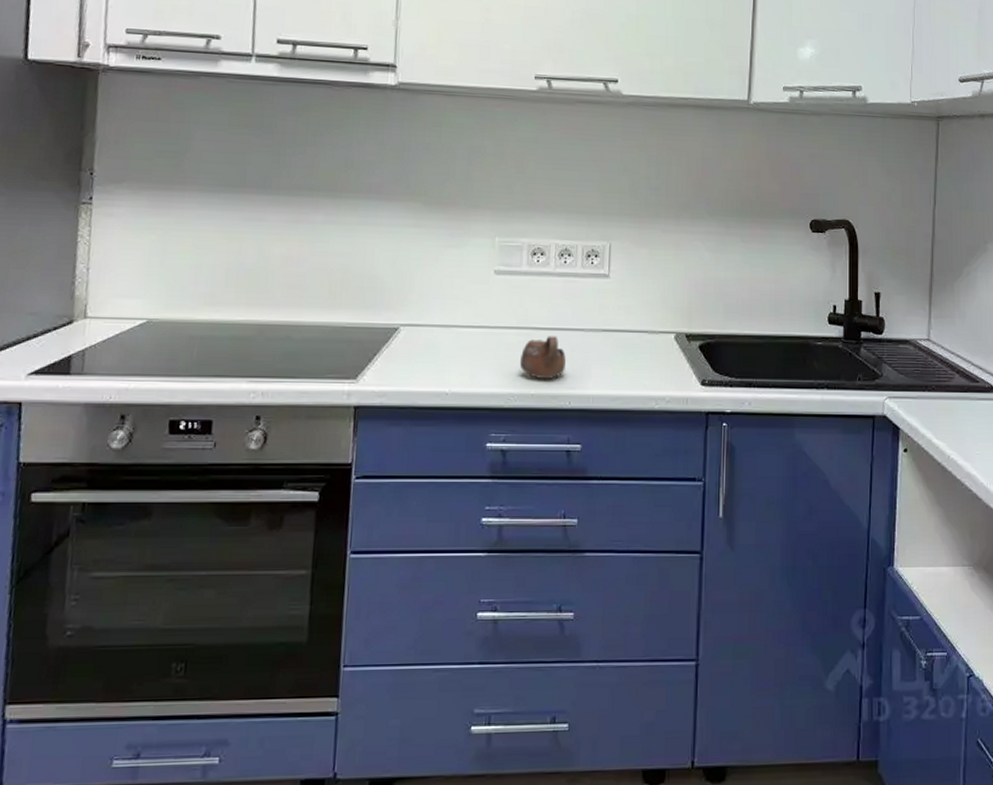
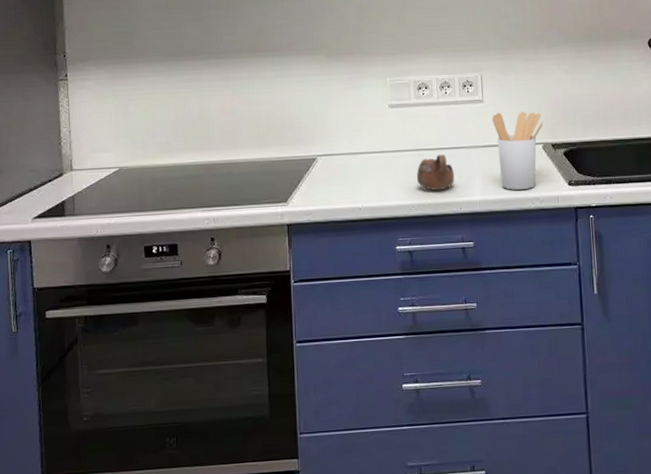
utensil holder: none [617,291,679,386] -> present [492,112,544,190]

